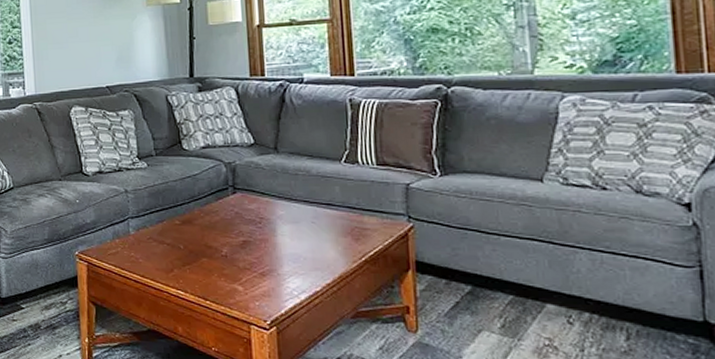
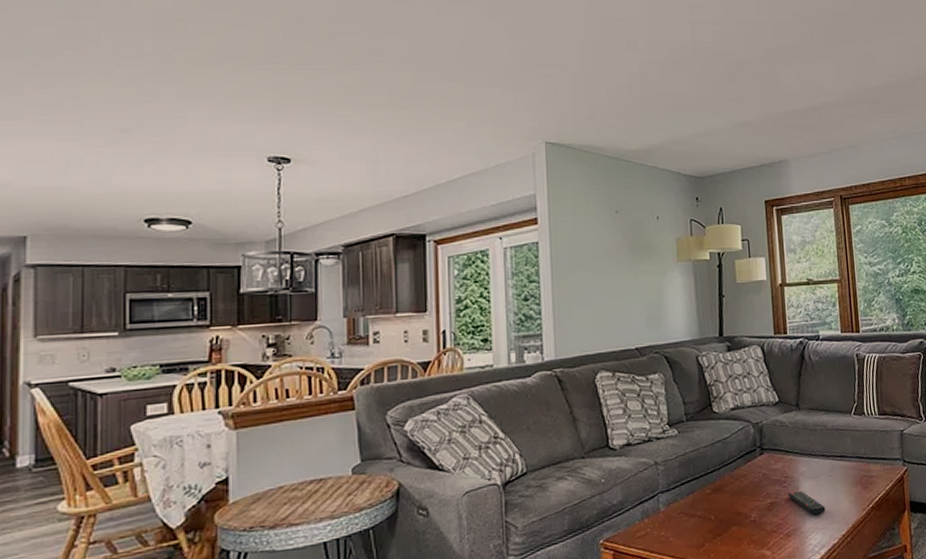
remote control: none [262,234,307,260] -> present [787,491,826,516]

